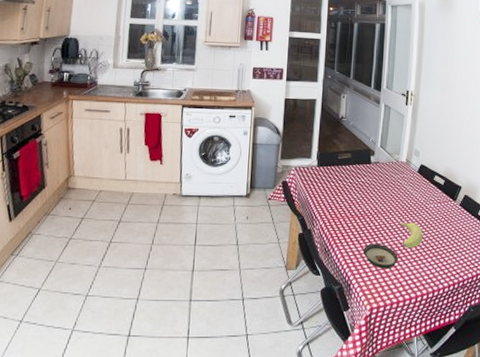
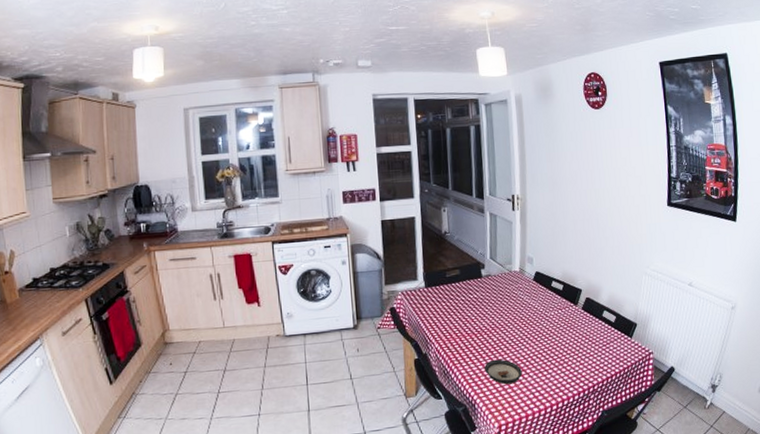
banana: present [401,222,423,249] -> none [521,333,546,361]

